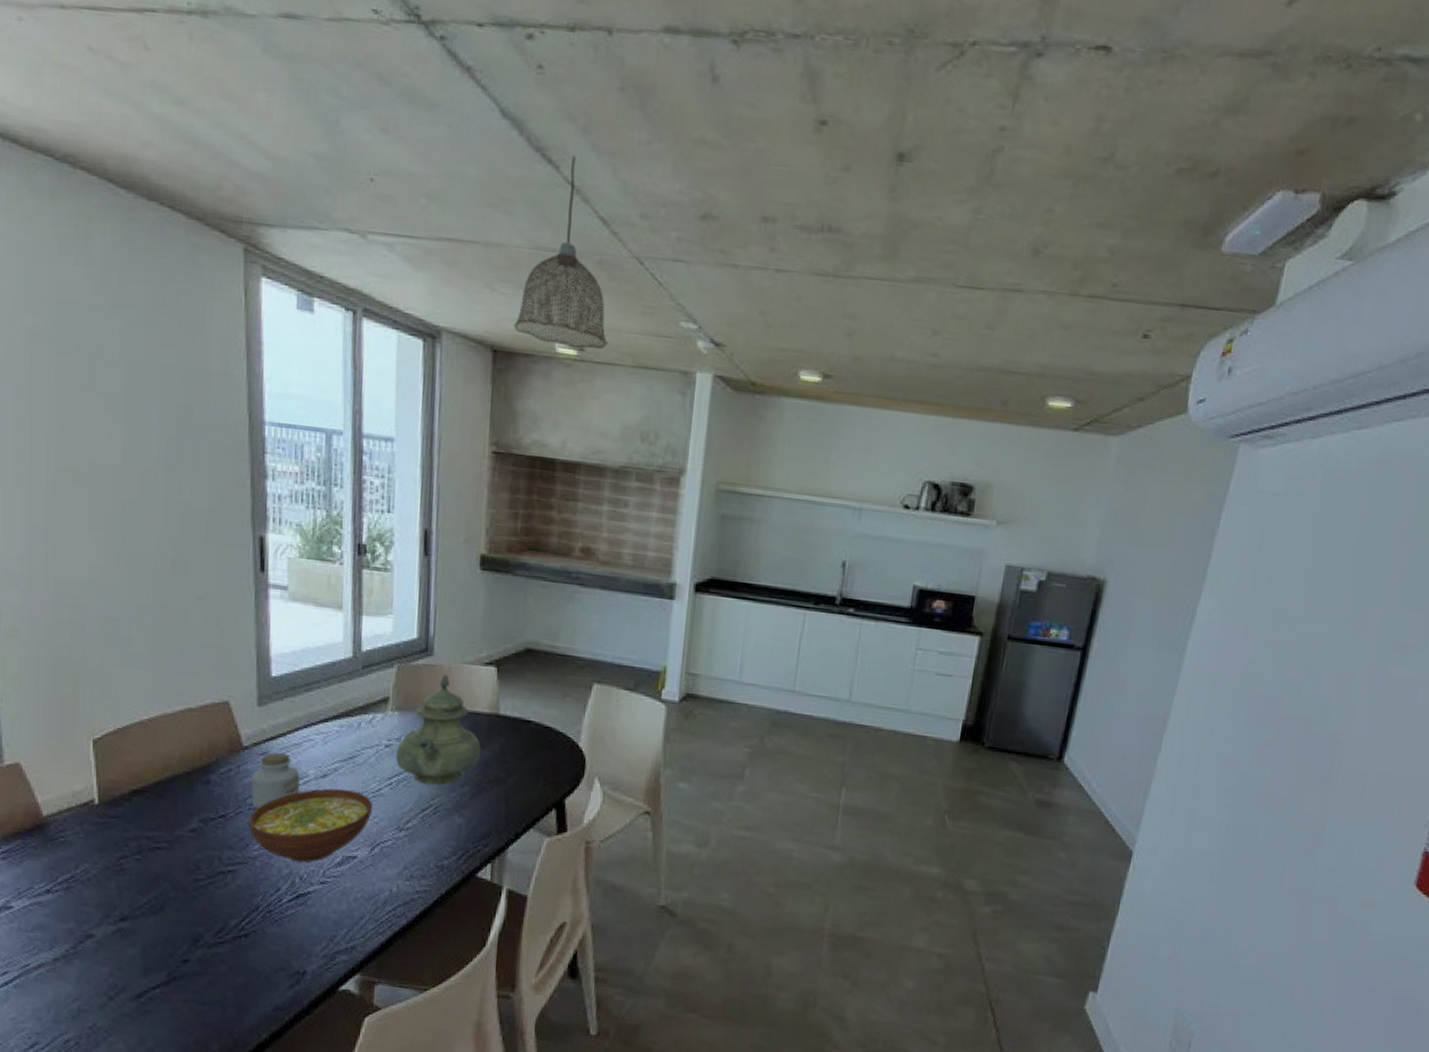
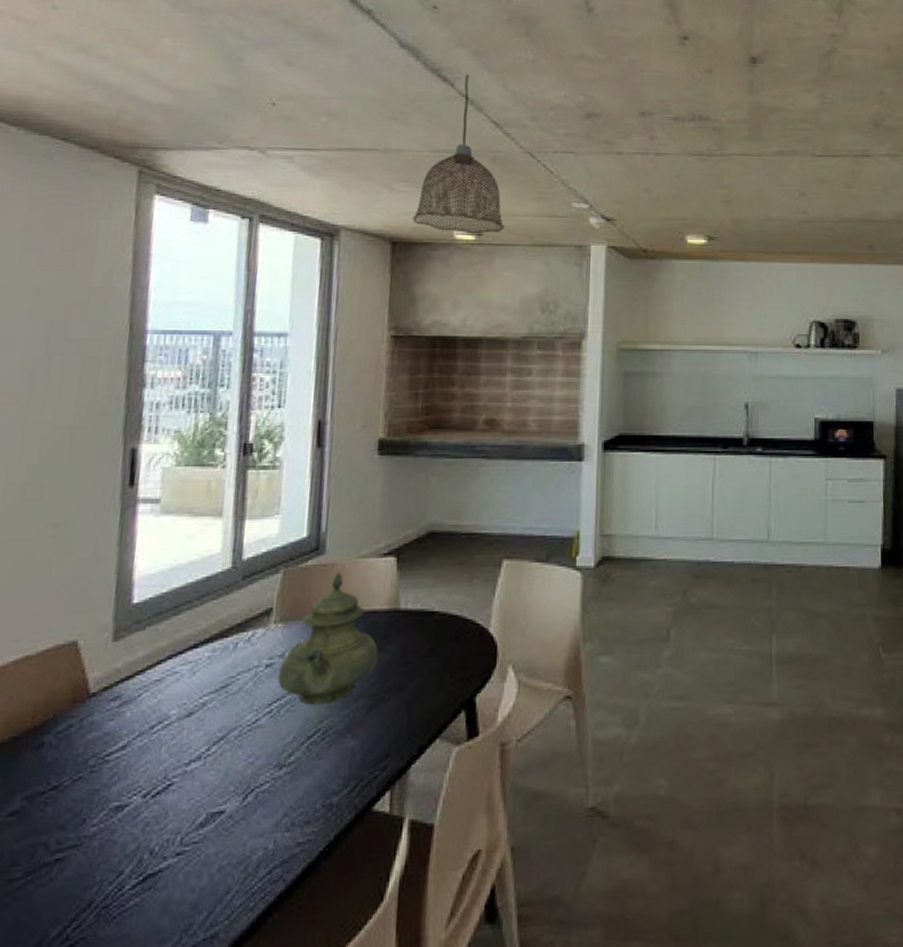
bowl: present [248,788,373,863] -> none [88,727,248,832]
jar: present [251,752,300,809] -> none [94,693,159,771]

